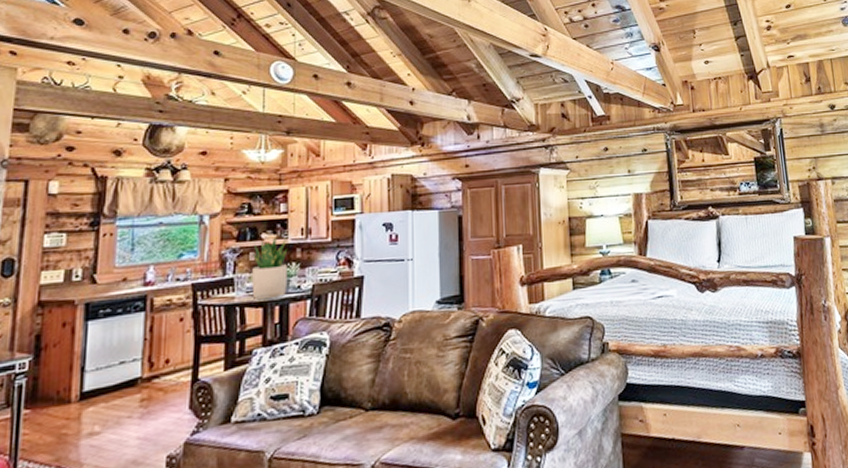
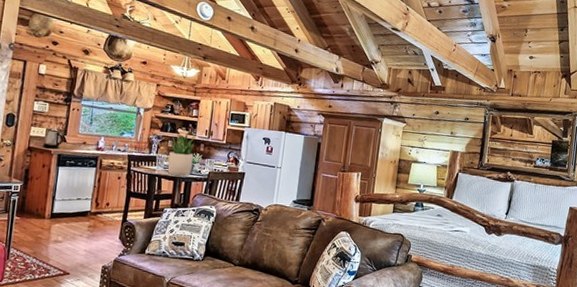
kettle: none [60,268,93,298] -> present [42,129,64,150]

